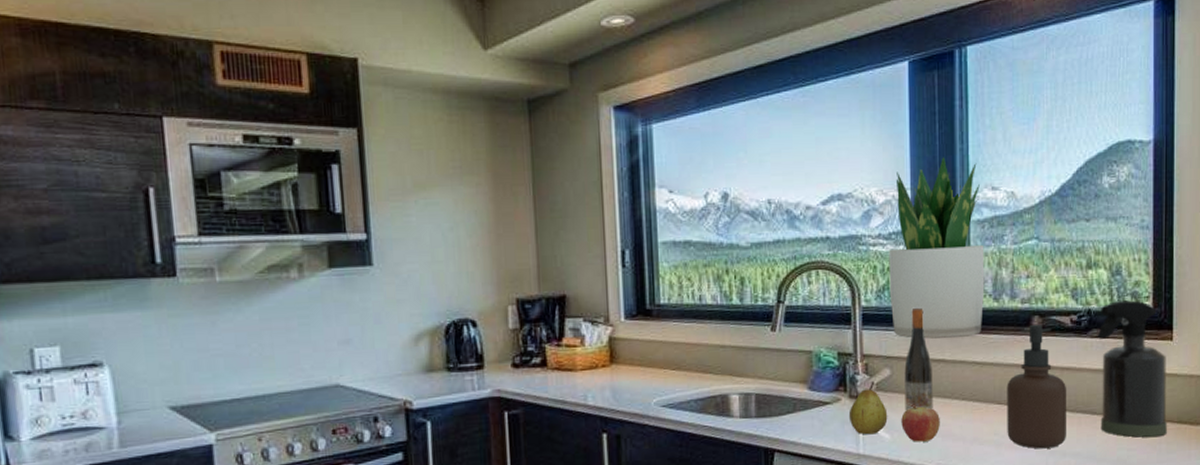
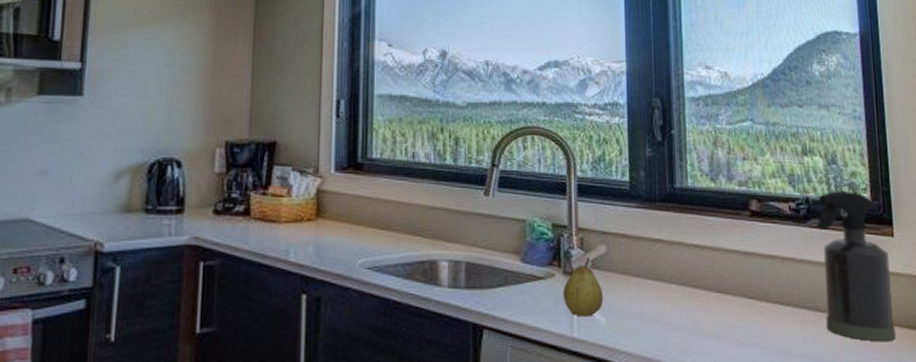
planter: present [889,157,985,339] -> none [604,33,701,218]
fruit: present [901,404,940,442] -> none [618,286,658,329]
wine bottle: present [904,307,933,411] -> none [621,182,651,293]
soap dispenser: present [1007,325,1066,449] -> none [727,210,791,346]

